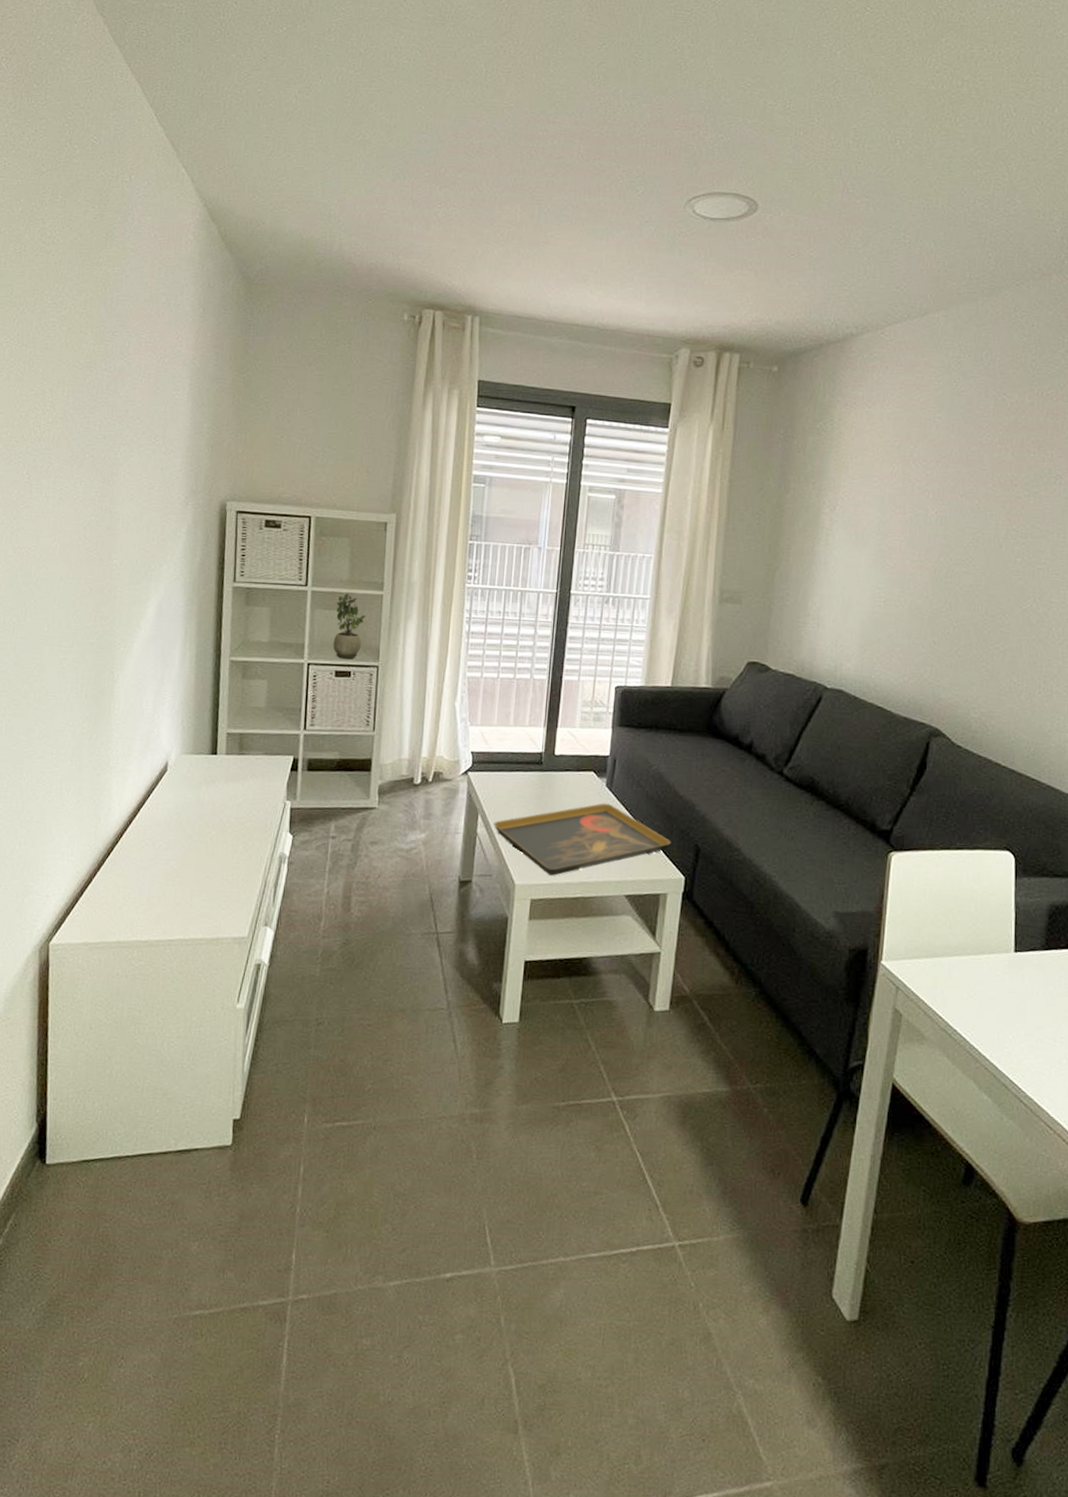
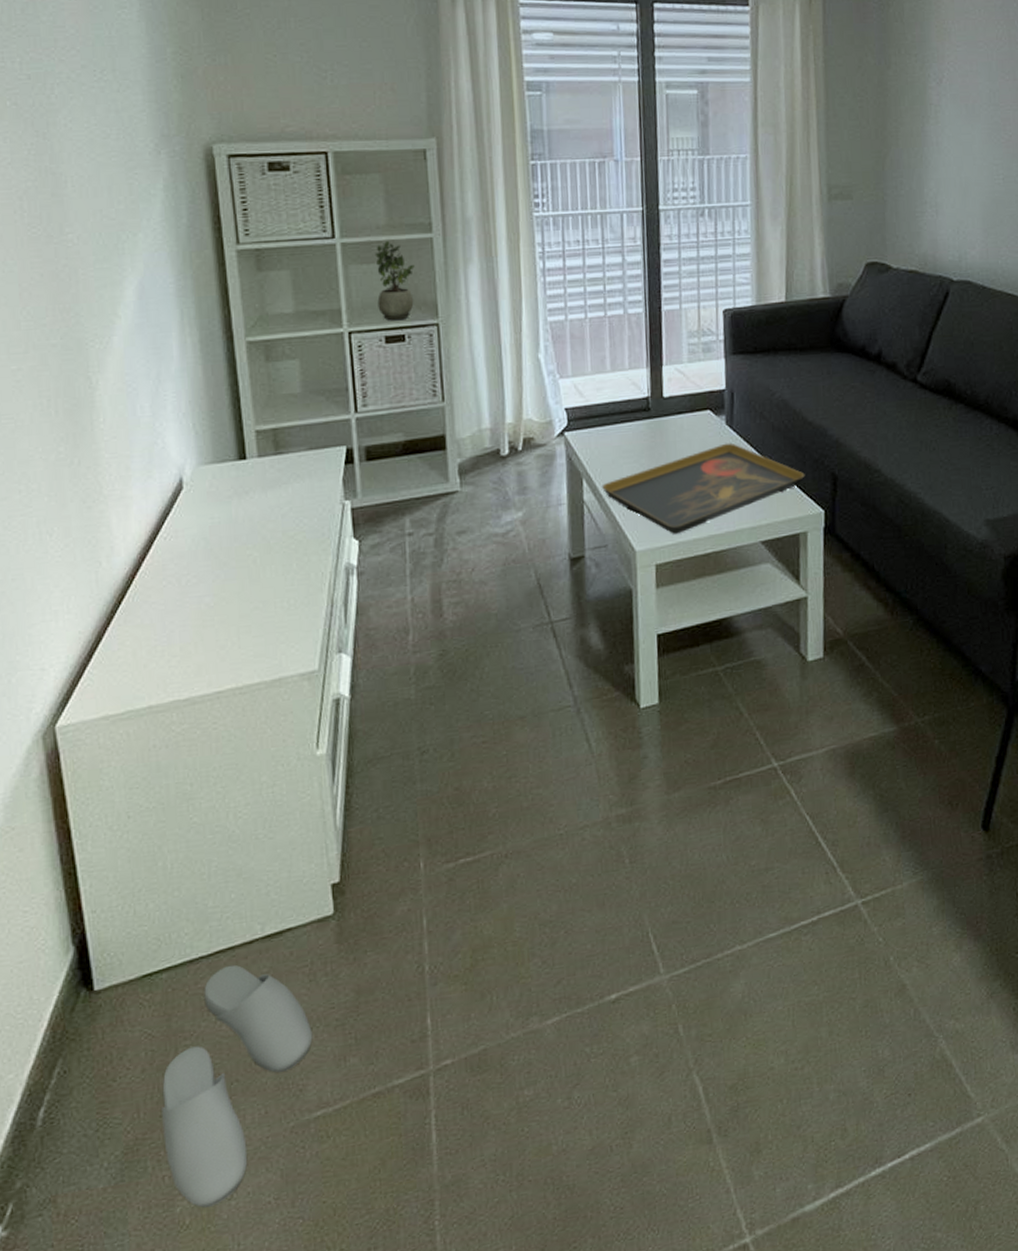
slippers: none [78,1168,202,1369] -> present [162,964,313,1208]

